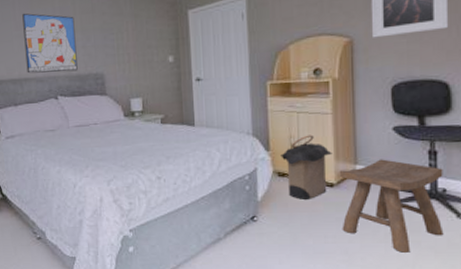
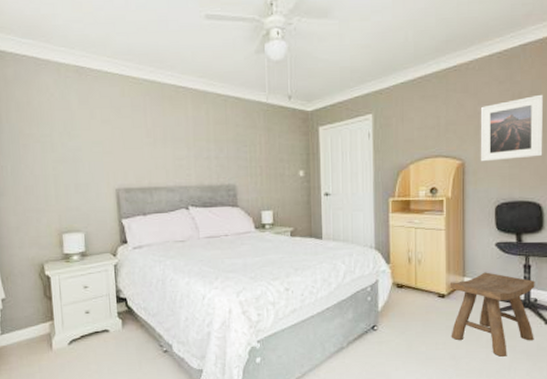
wall art: present [22,13,78,74] -> none [154,120,210,183]
laundry hamper: present [281,135,332,199] -> none [400,249,444,309]

